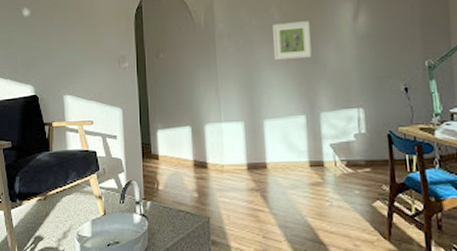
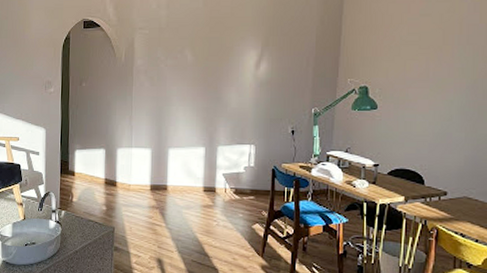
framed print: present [273,21,312,60] -> none [183,64,218,97]

